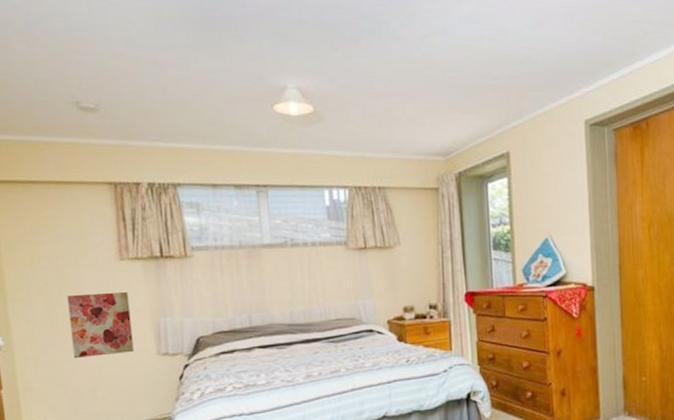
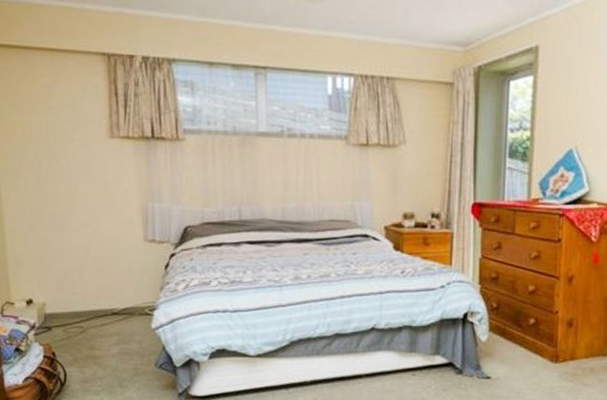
wall art: present [67,291,134,359] -> none [57,170,121,238]

